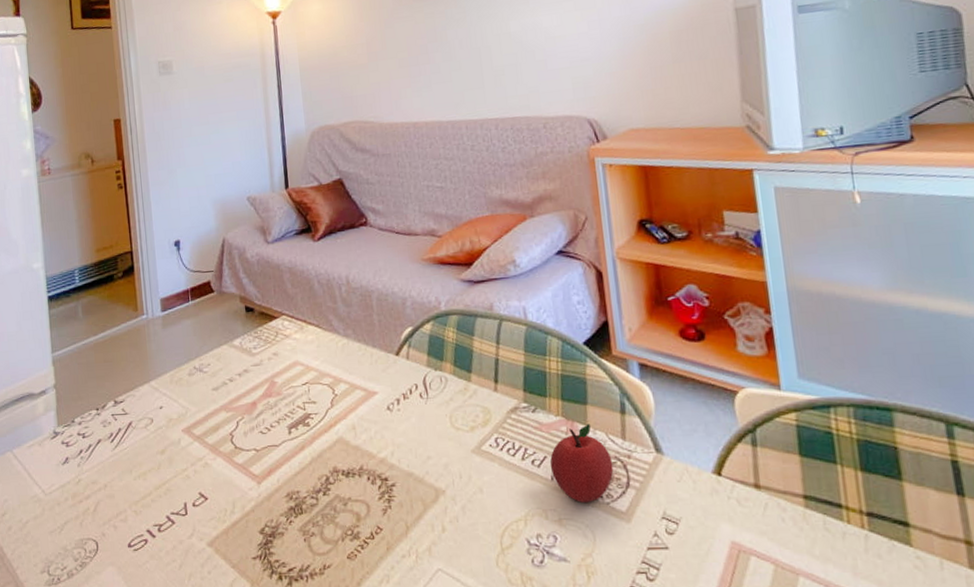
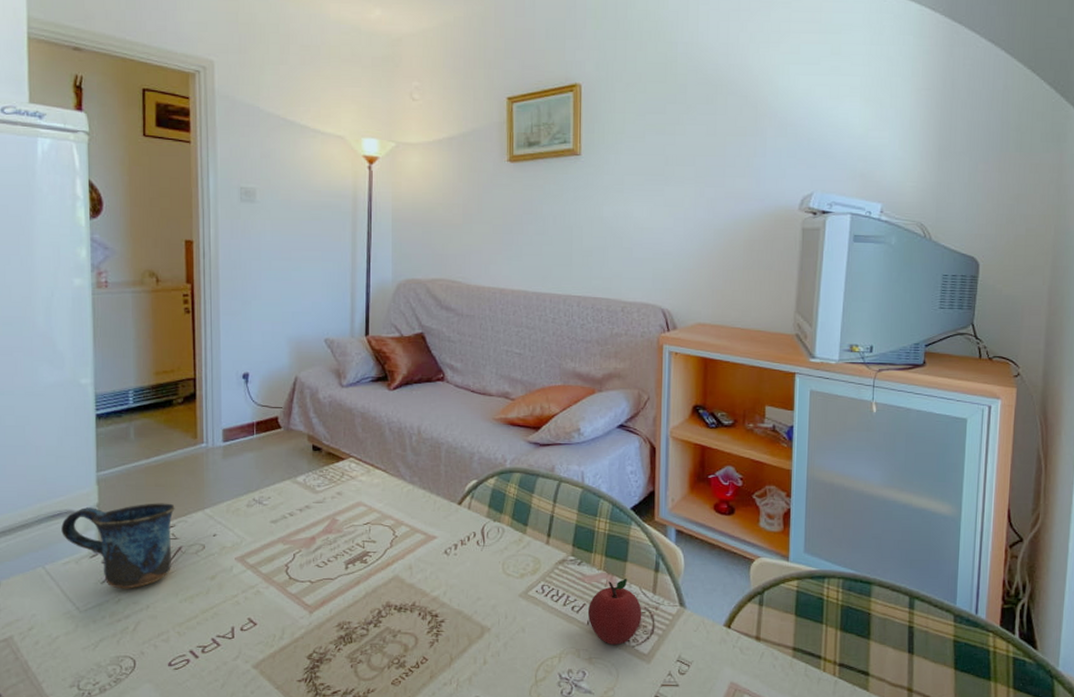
mug: none [24,378,124,469] -> present [61,503,175,589]

